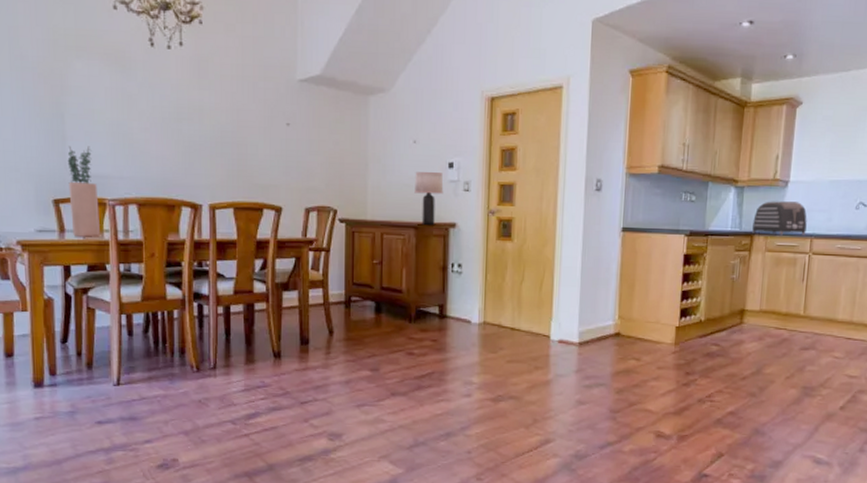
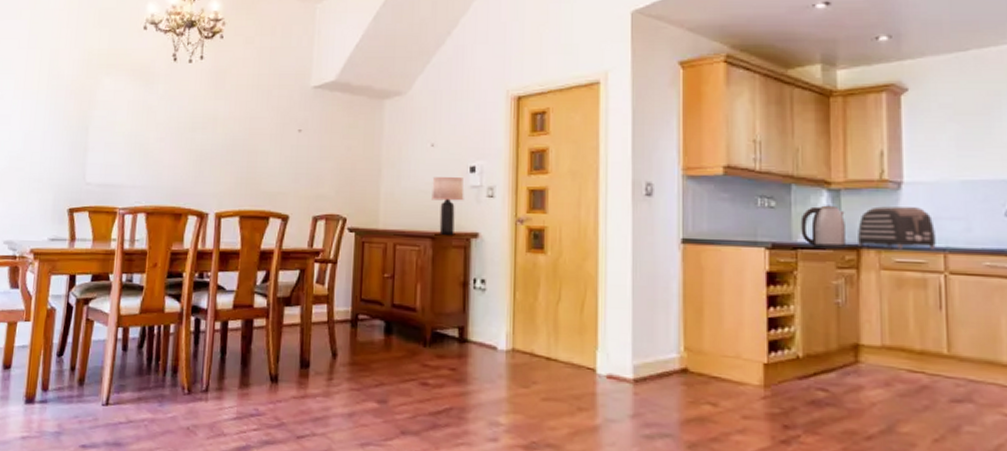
vase: present [67,145,100,237] -> none [82,156,110,246]
kettle: none [712,199,746,236] -> present [800,205,846,249]

